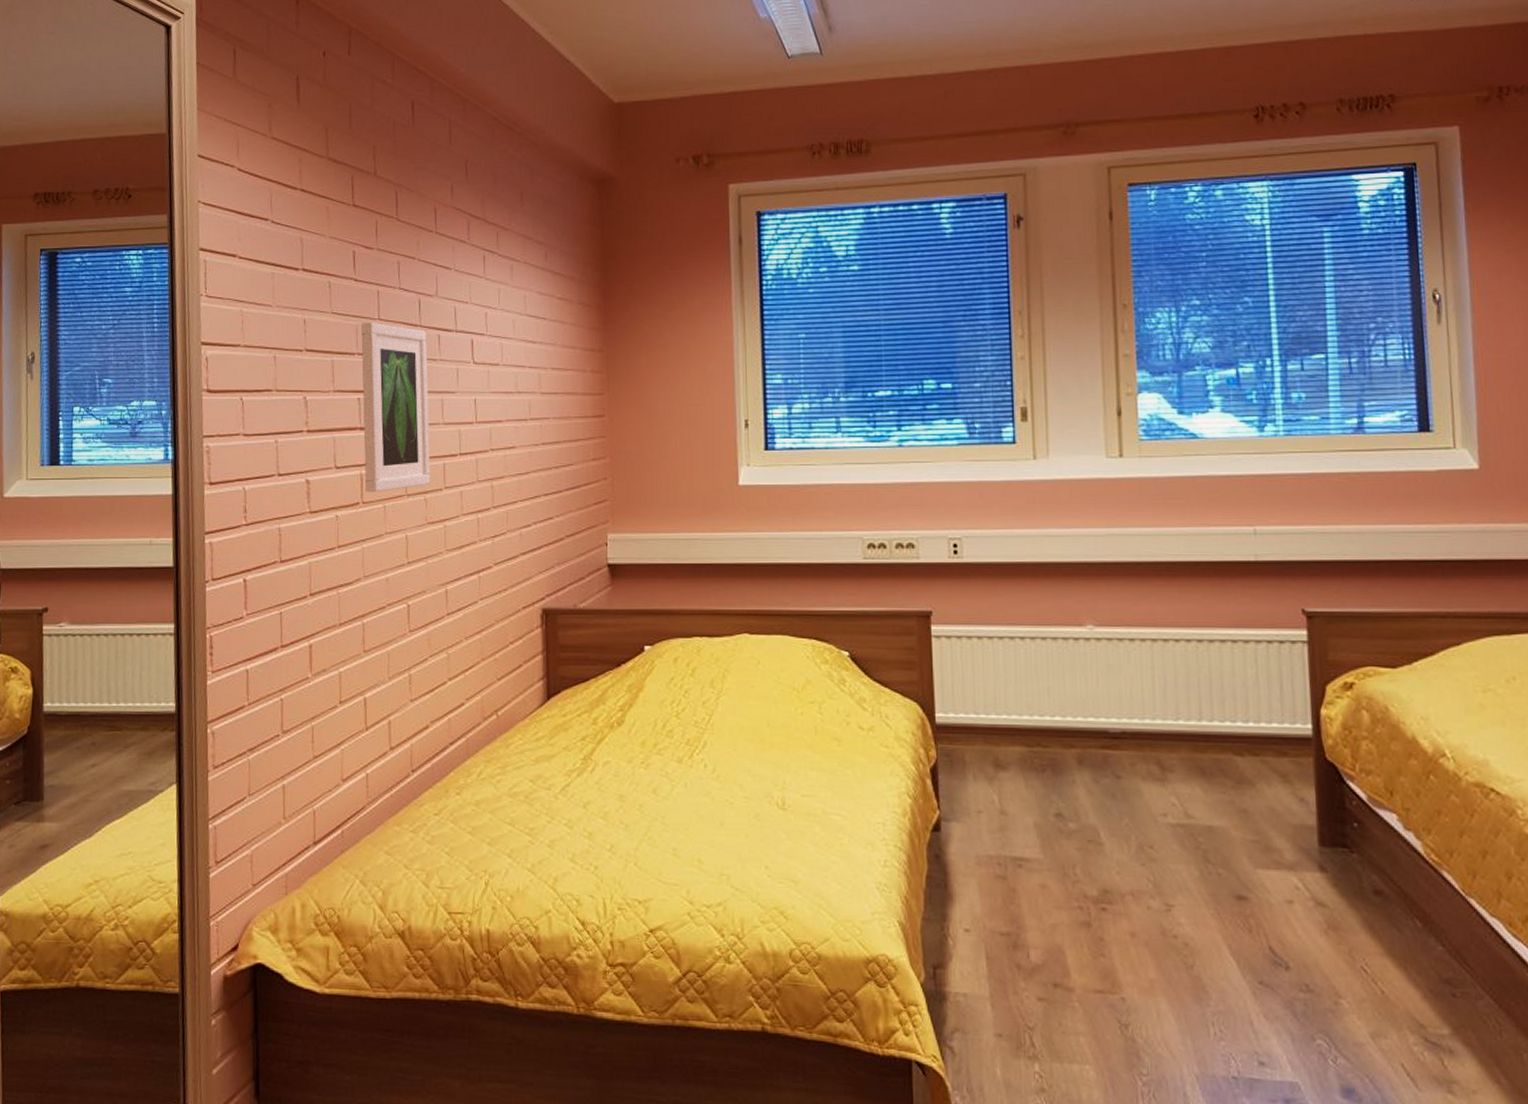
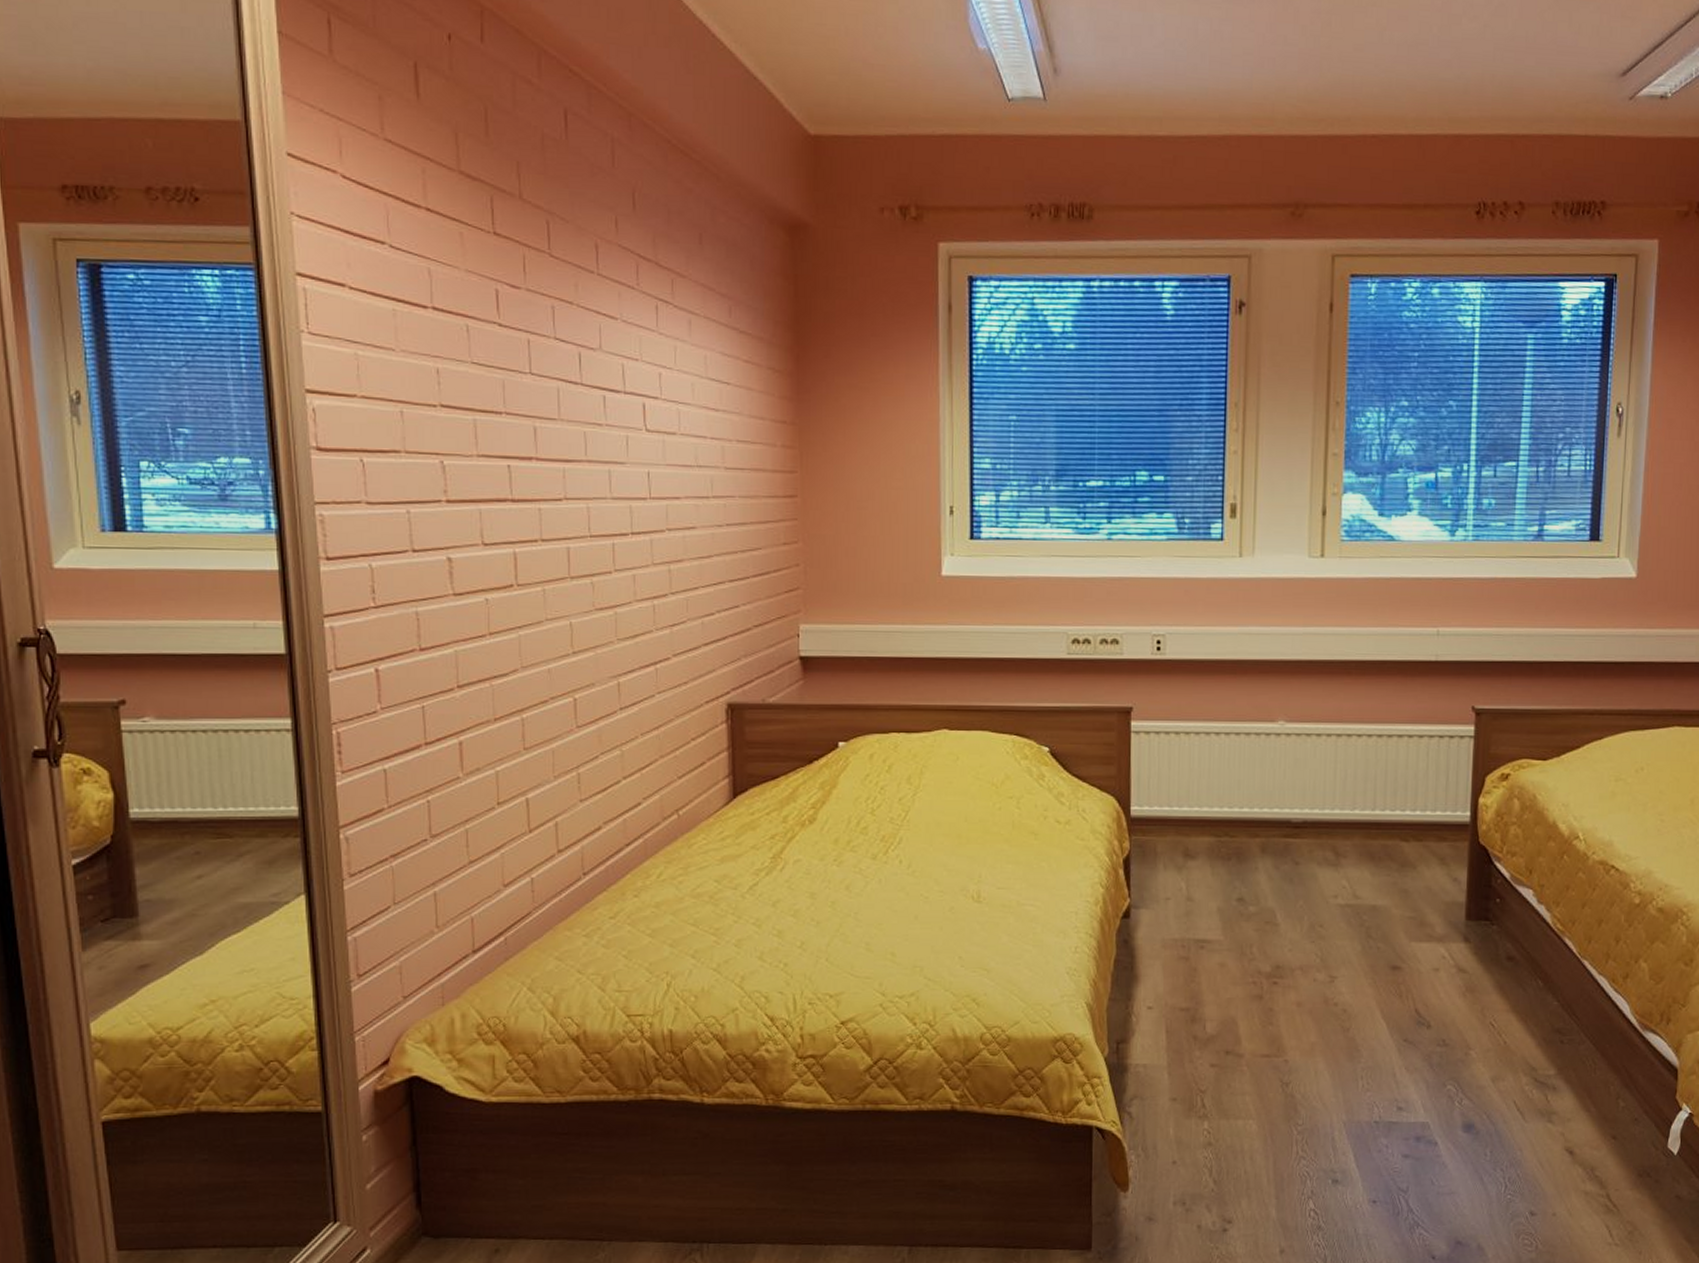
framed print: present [361,322,431,493] -> none [509,376,597,575]

